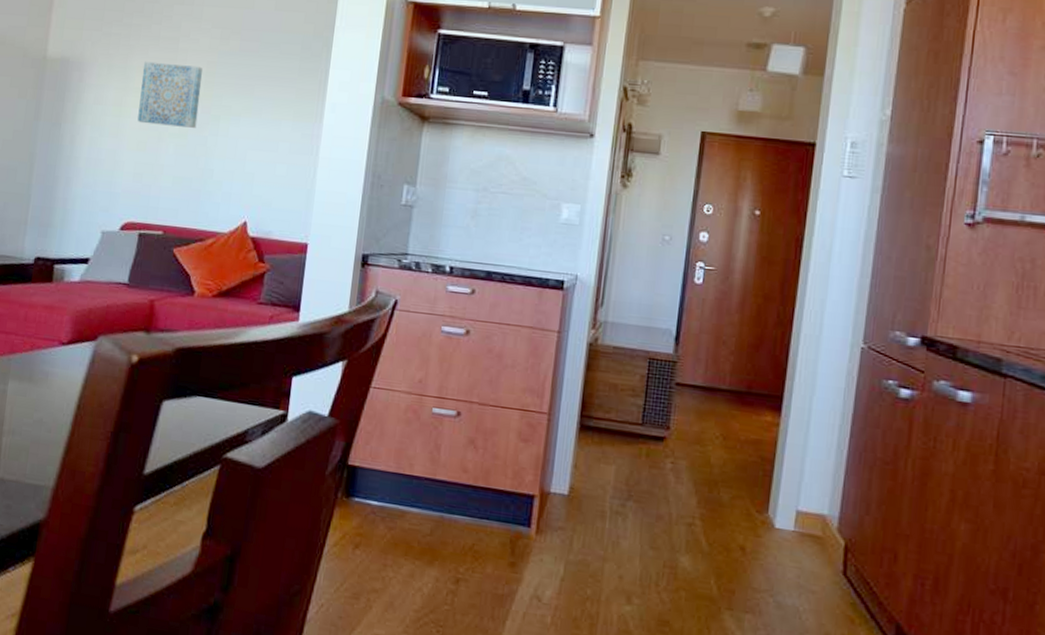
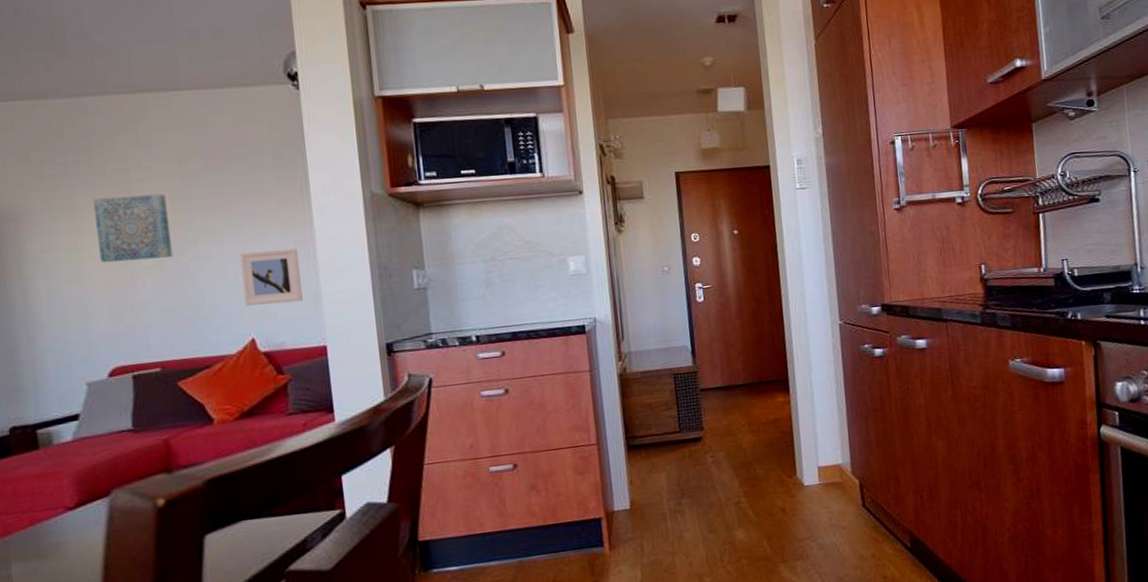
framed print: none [245,135,303,195] -> present [239,247,303,306]

